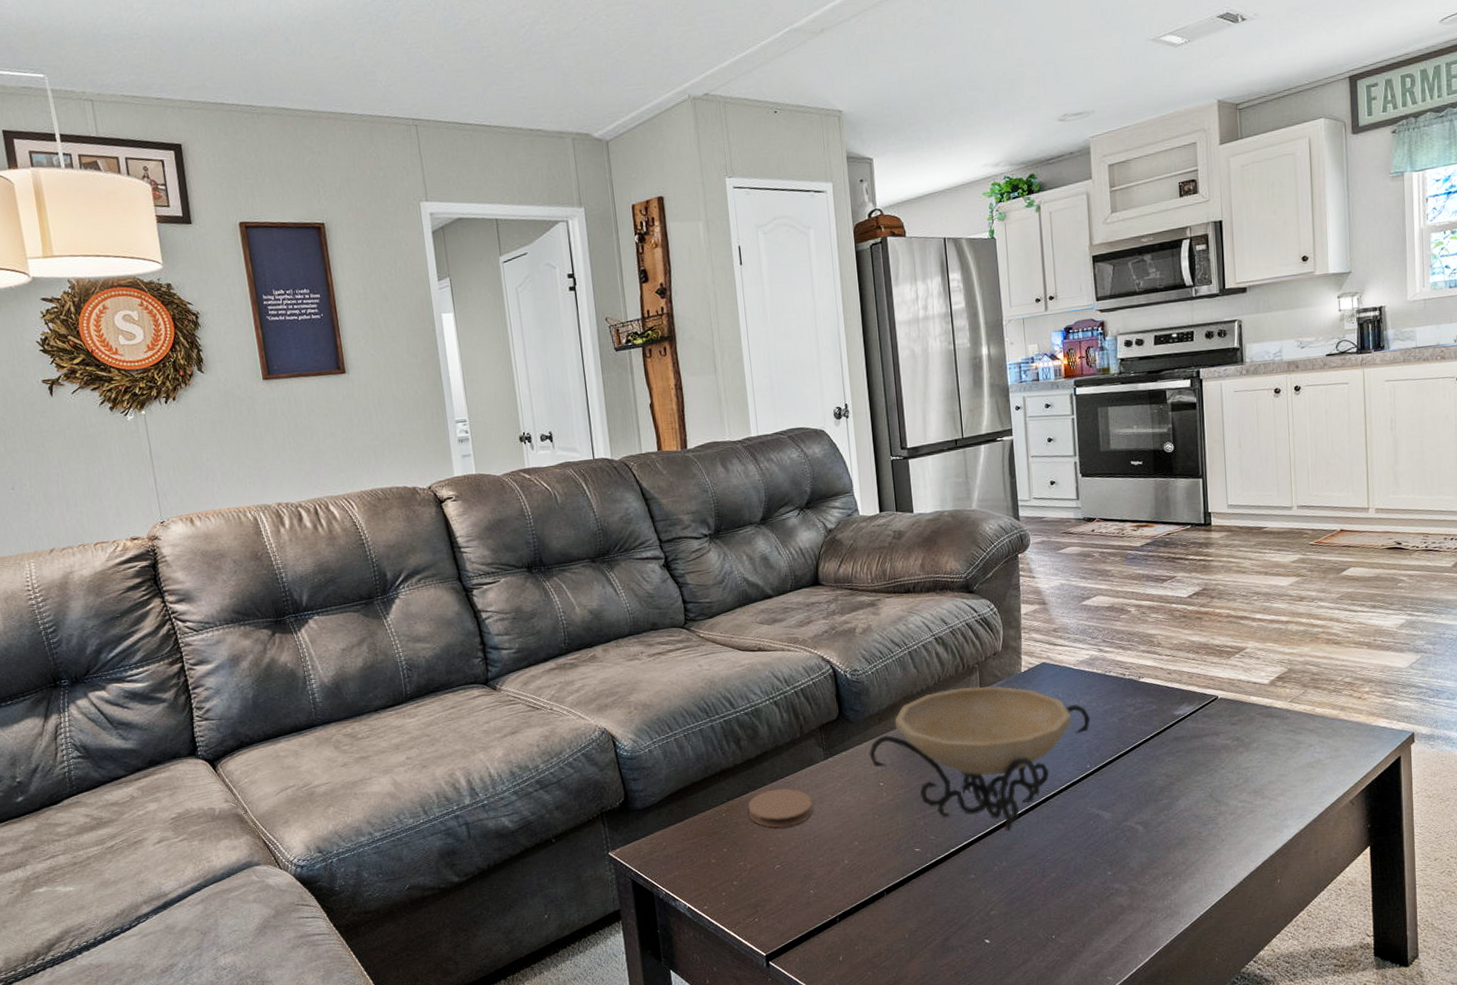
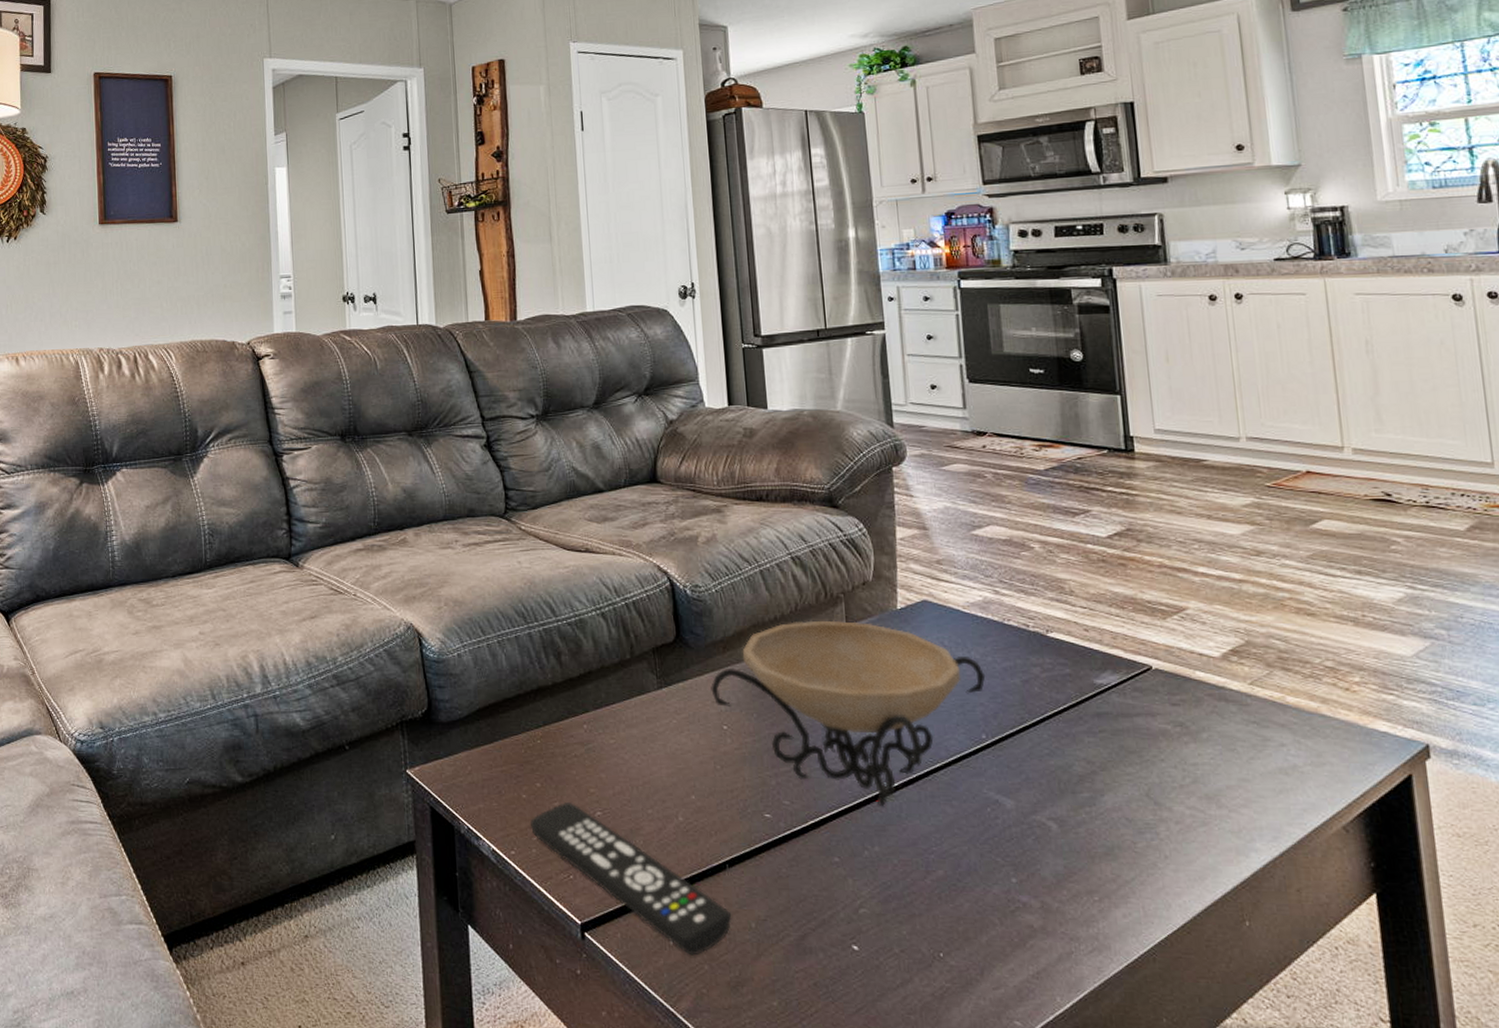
remote control: none [719,861,890,967] -> present [529,803,732,956]
coaster: present [748,788,813,828] -> none [567,718,643,766]

